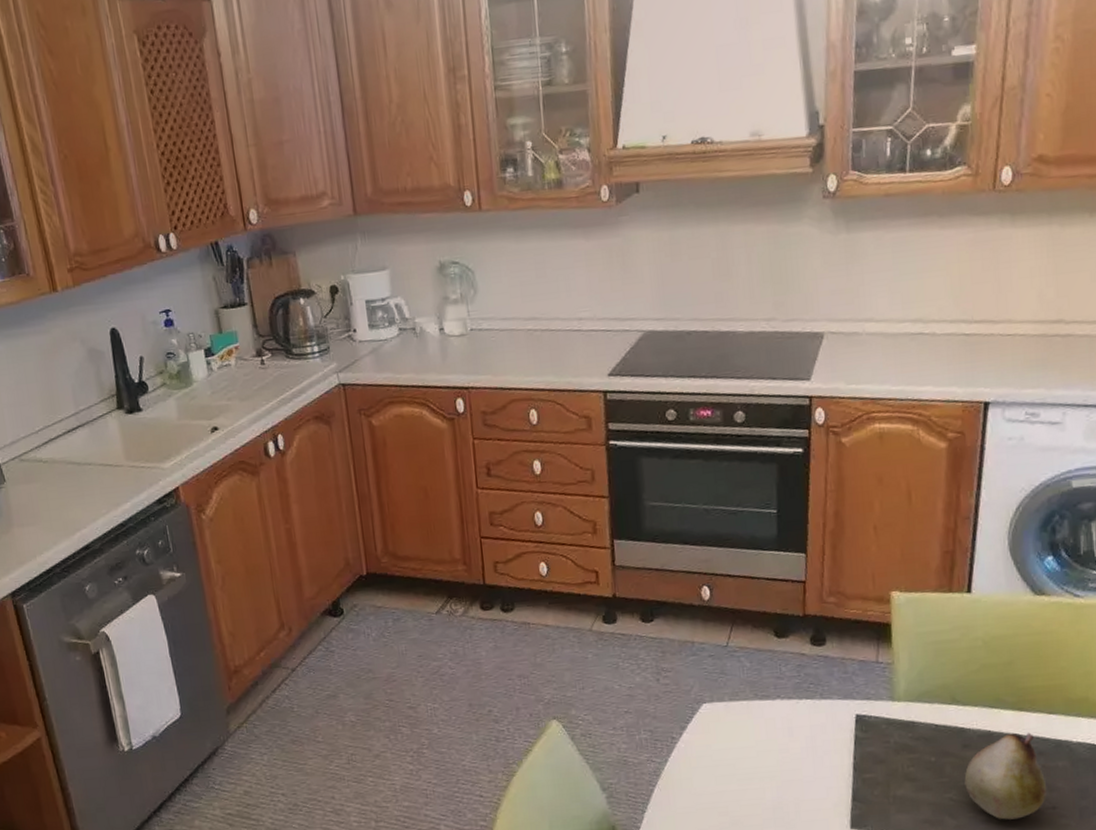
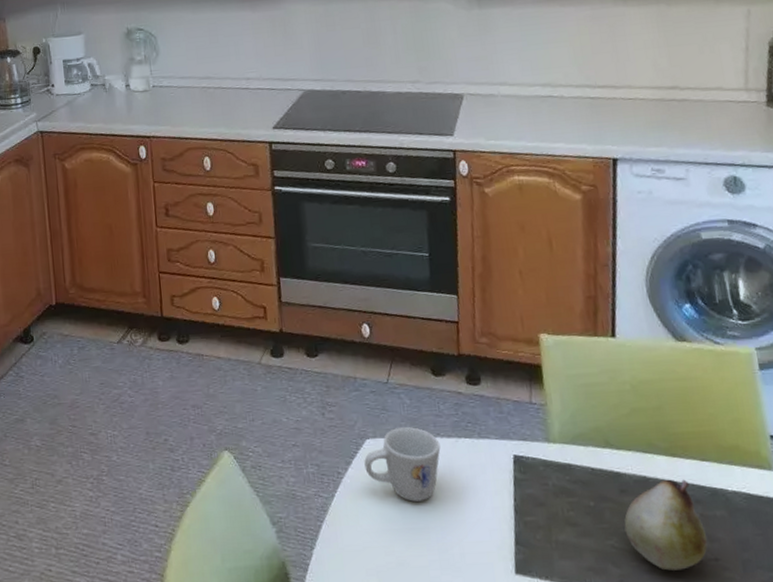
mug: none [700,690,780,764] -> present [364,427,441,502]

